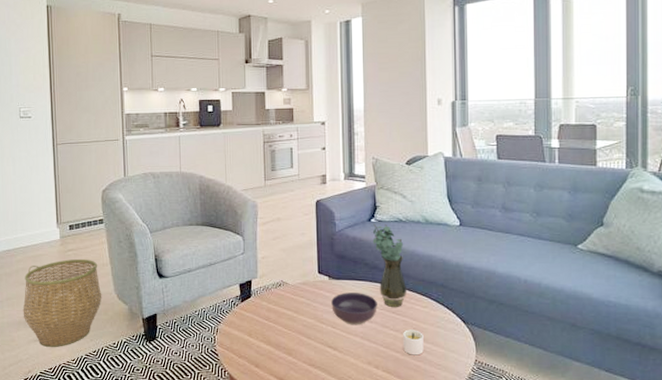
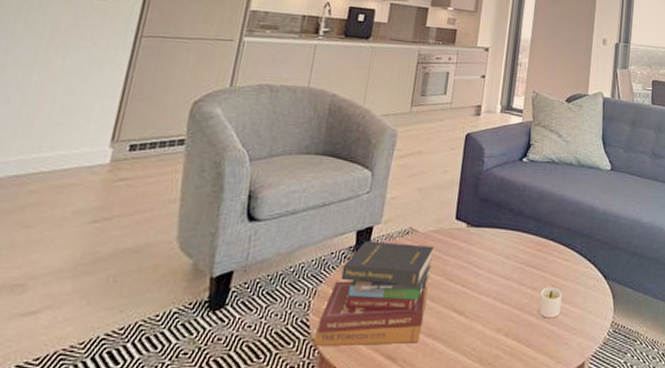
basket: present [23,258,102,347] -> none [11,191,161,324]
books: none [223,292,304,370] -> present [313,241,434,346]
bowl: present [331,292,377,326] -> none [465,243,517,283]
vase: present [372,224,407,307] -> none [521,164,553,260]

